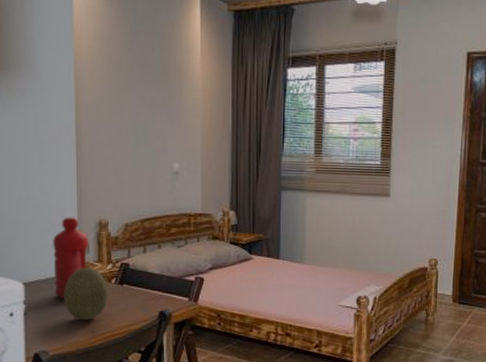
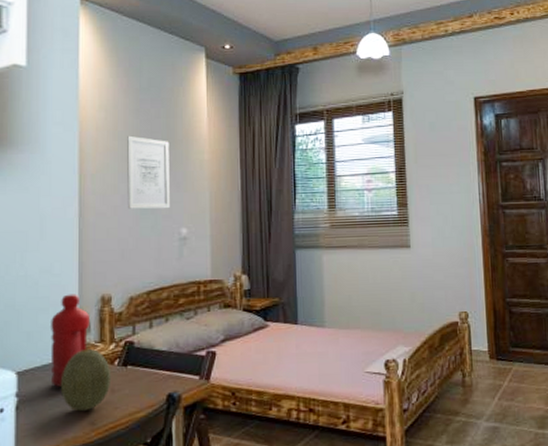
wall art: none [122,68,163,144] -> present [127,135,170,209]

